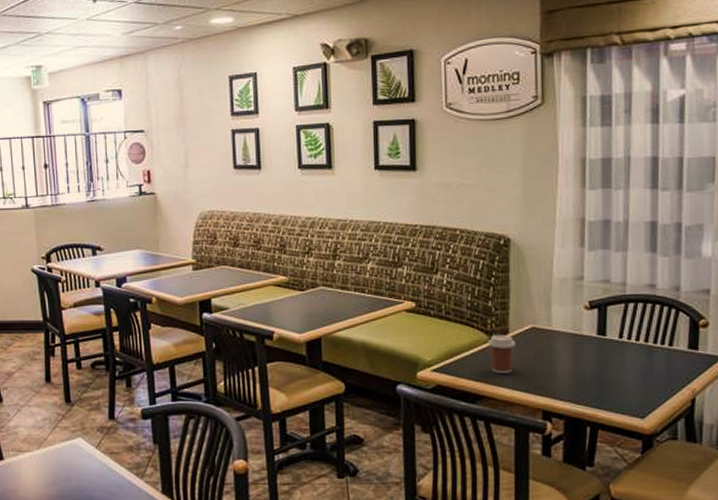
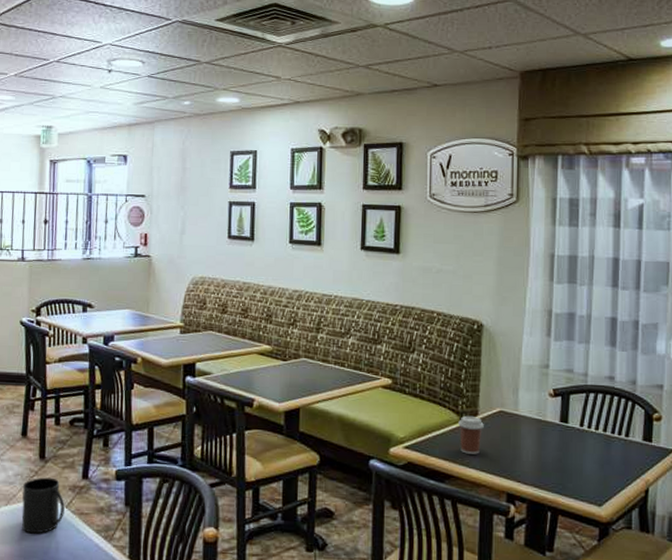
mug: none [52,420,95,474] -> present [21,477,65,534]

